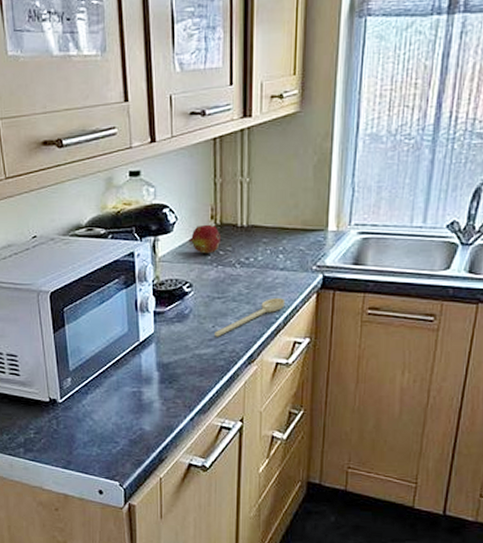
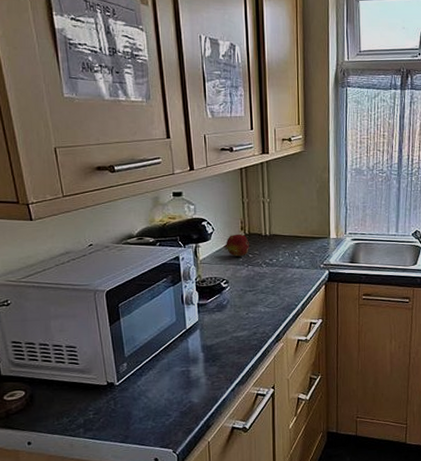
spoon: present [215,297,286,337] -> none [248,289,302,322]

